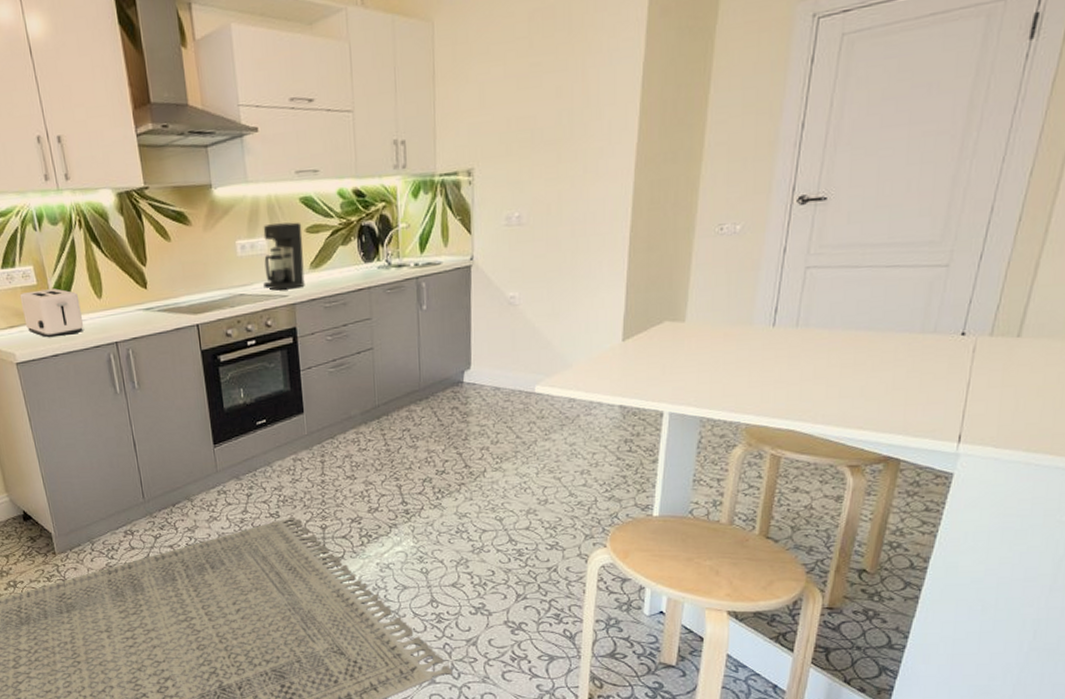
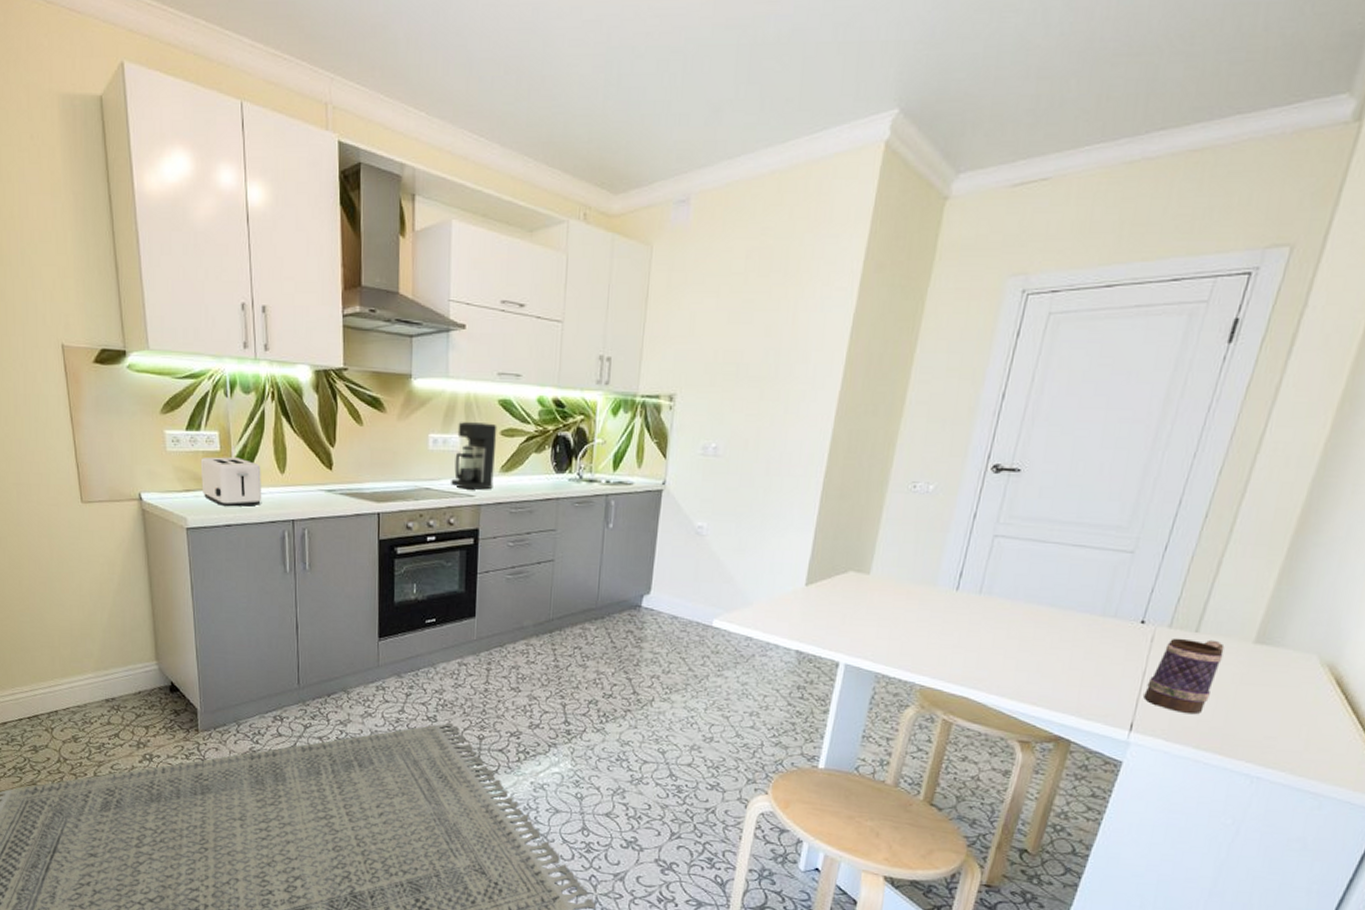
mug: none [970,342,1048,419] -> present [1144,638,1225,715]

